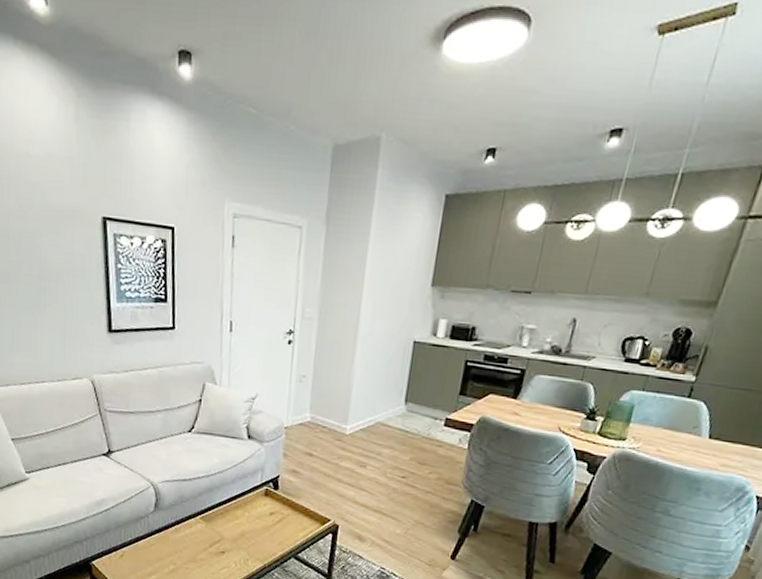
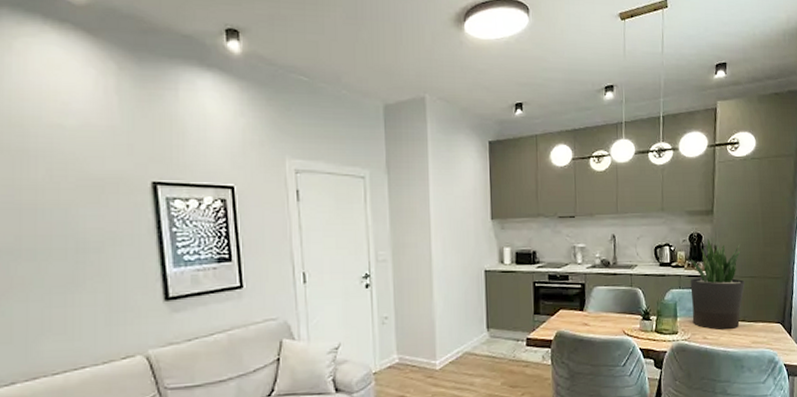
planter: none [648,335,743,446] -> present [690,238,745,330]

